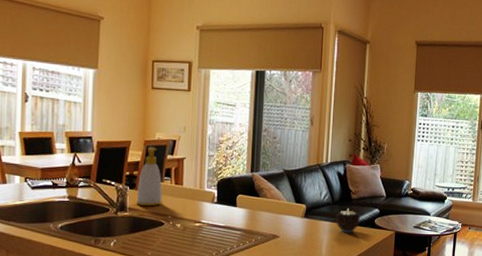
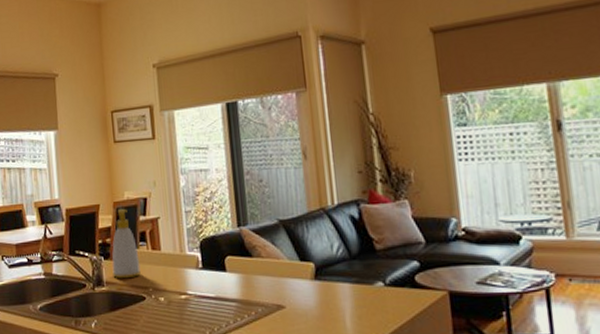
candle: present [335,209,361,233] -> none [356,264,394,298]

